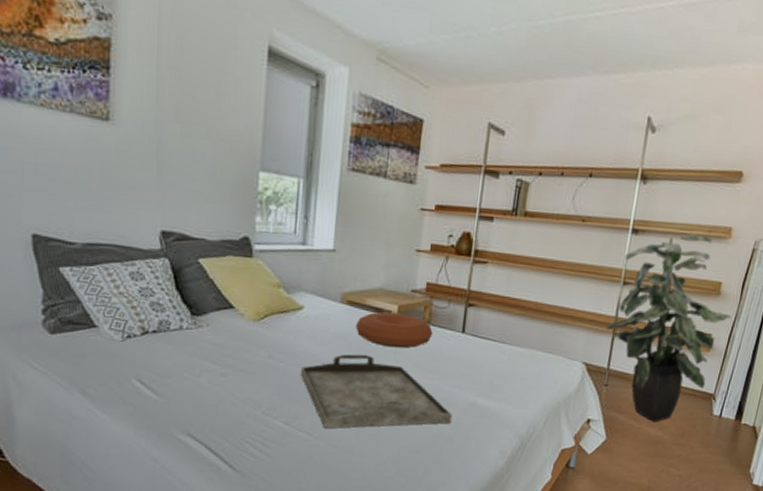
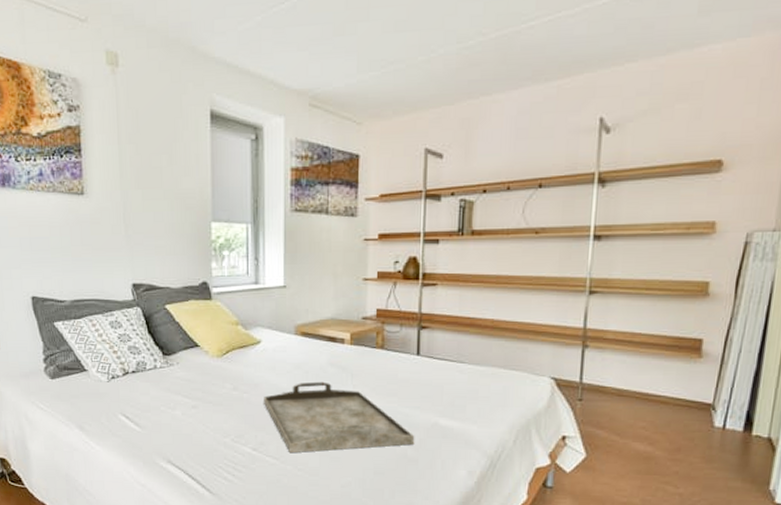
cushion: present [356,312,433,348] -> none [311,340,387,374]
indoor plant: present [605,234,733,422] -> none [573,234,727,437]

